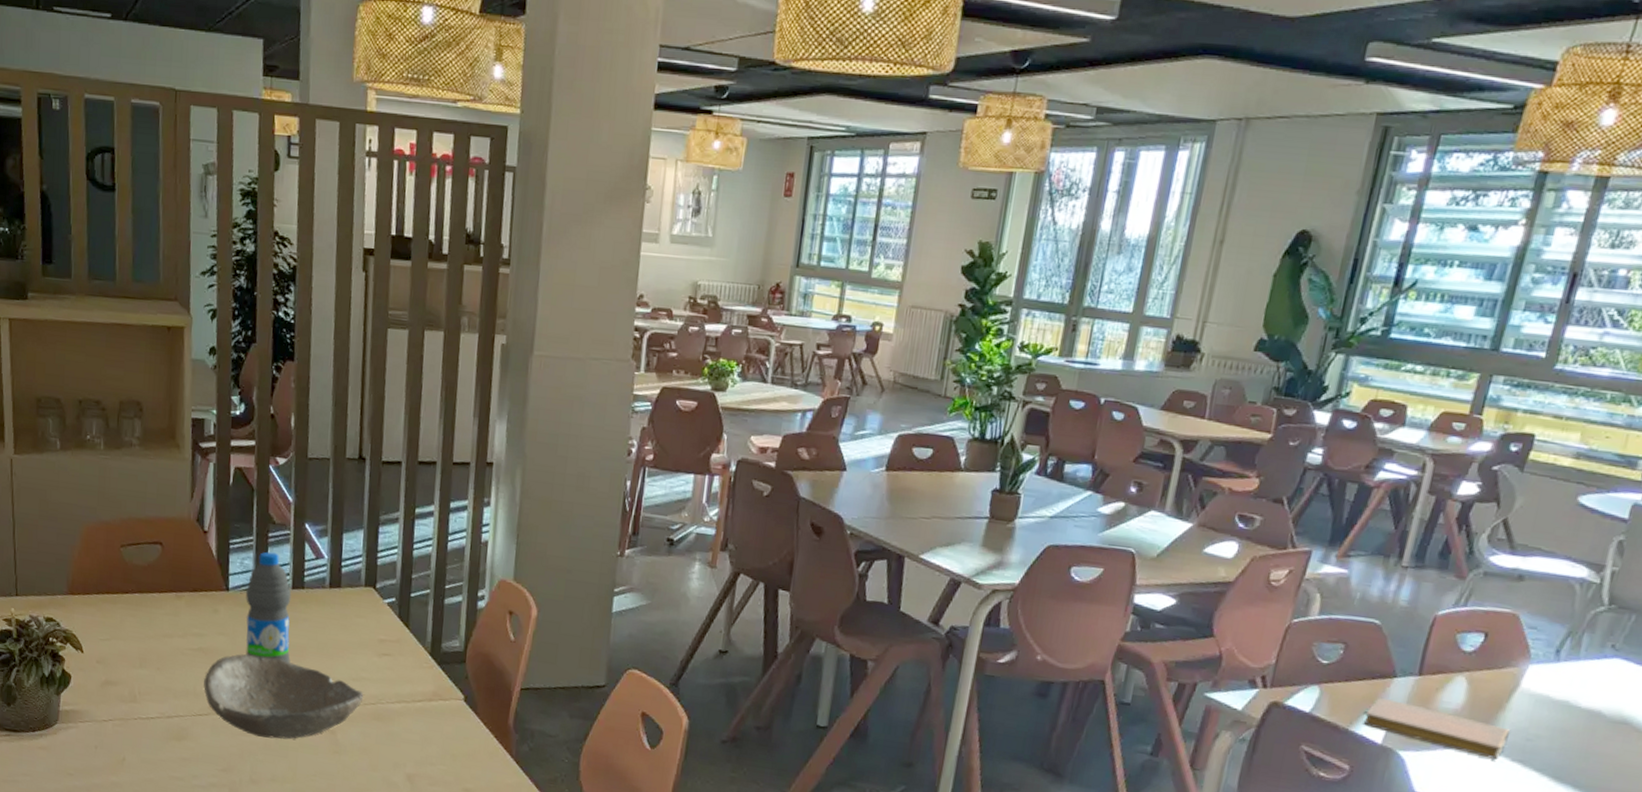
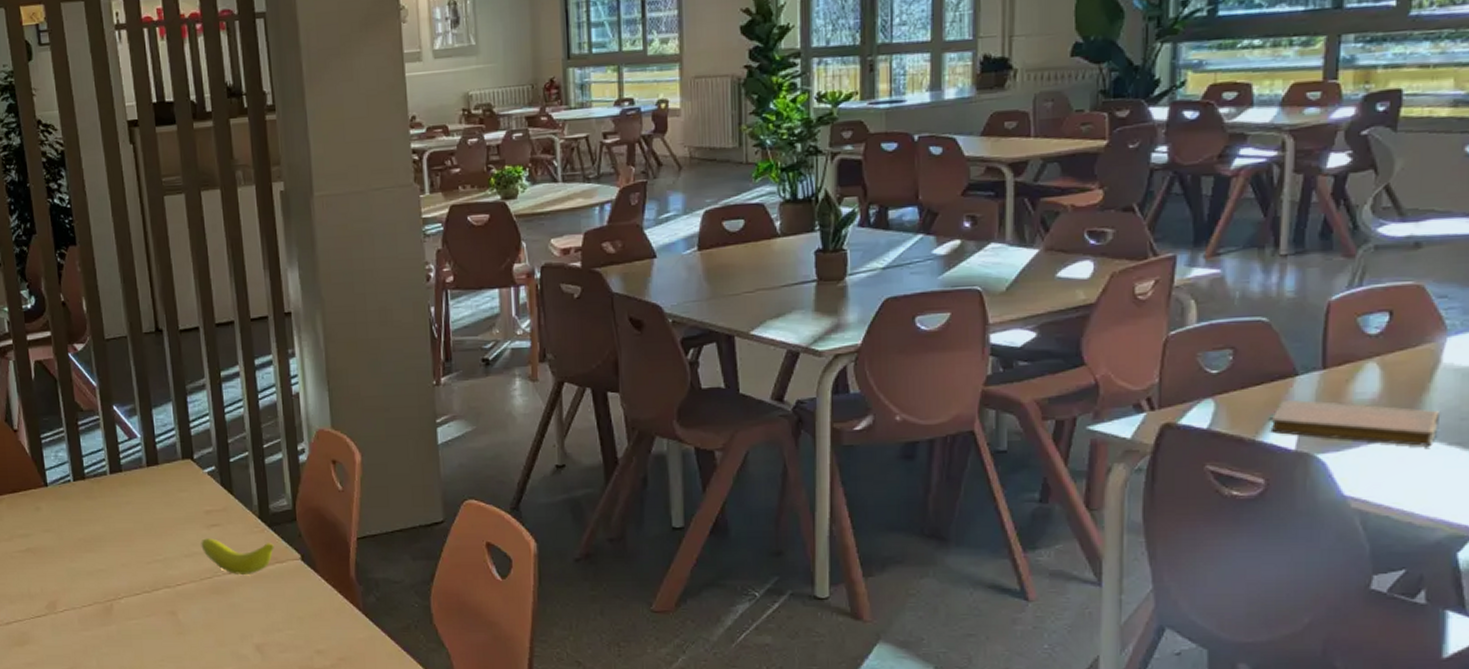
bowl: present [204,654,364,740] -> none [37,546,199,629]
water bottle: present [246,551,292,664] -> none [65,440,120,550]
banana: none [370,665,440,708] -> present [201,538,274,576]

